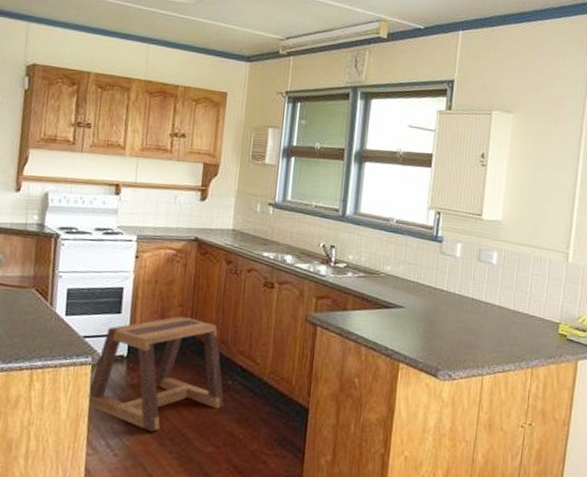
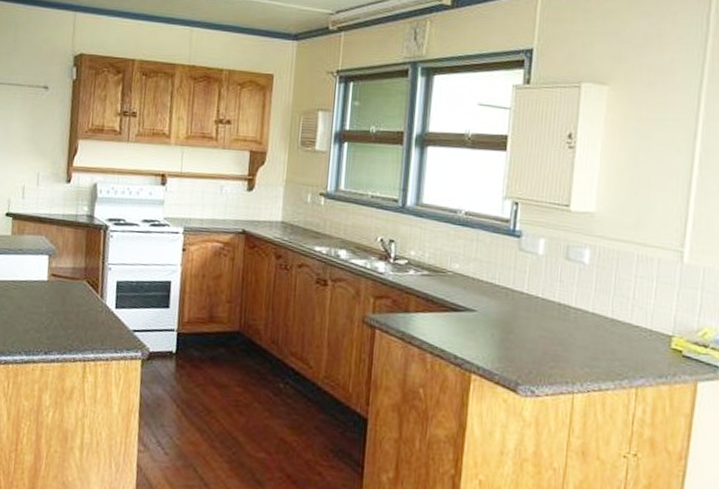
stool: present [87,315,224,432] -> none [138,312,276,432]

